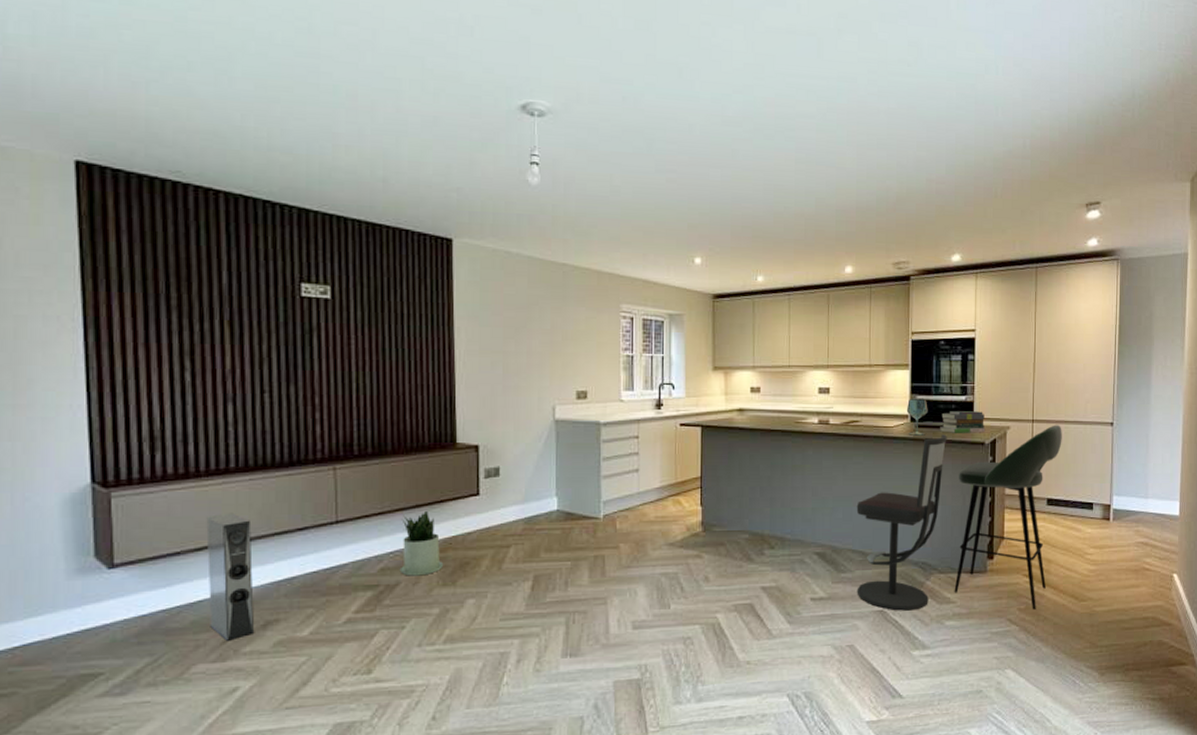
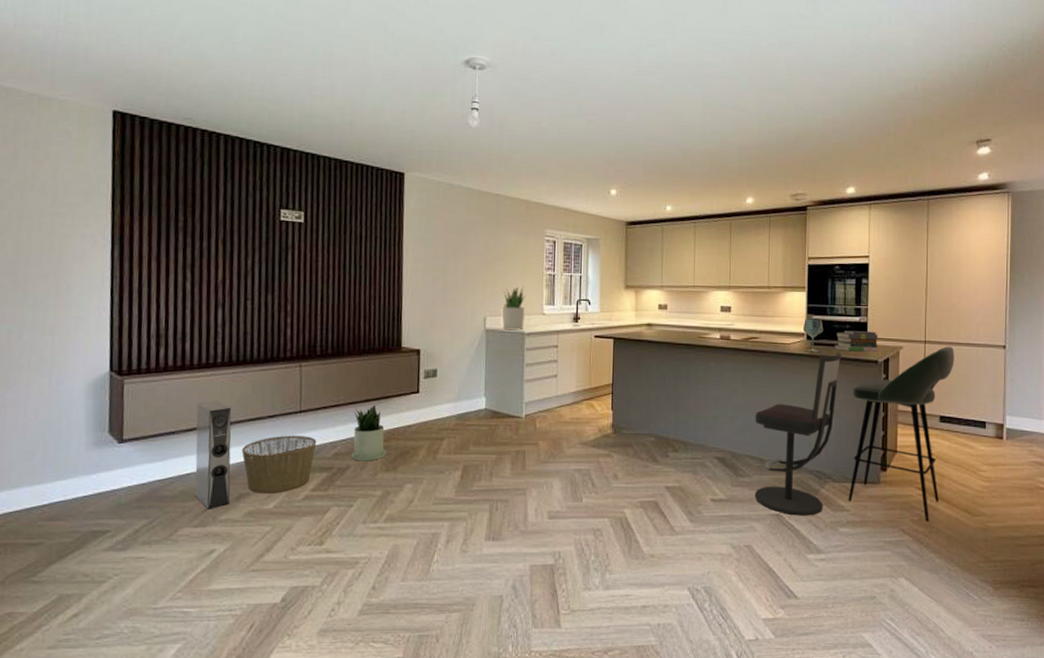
basket: none [266,550,358,619] -> present [241,435,317,493]
planter: none [574,370,600,420] -> present [502,286,525,330]

